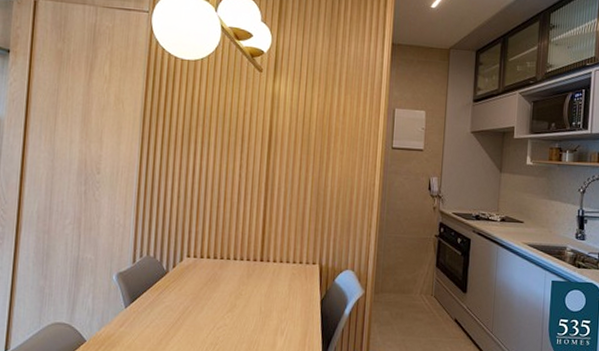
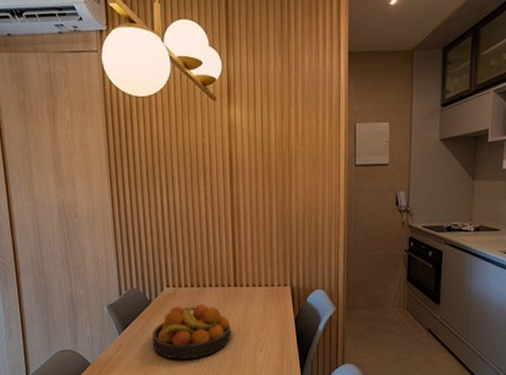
fruit bowl: none [162,278,252,340] -> present [152,304,231,359]

